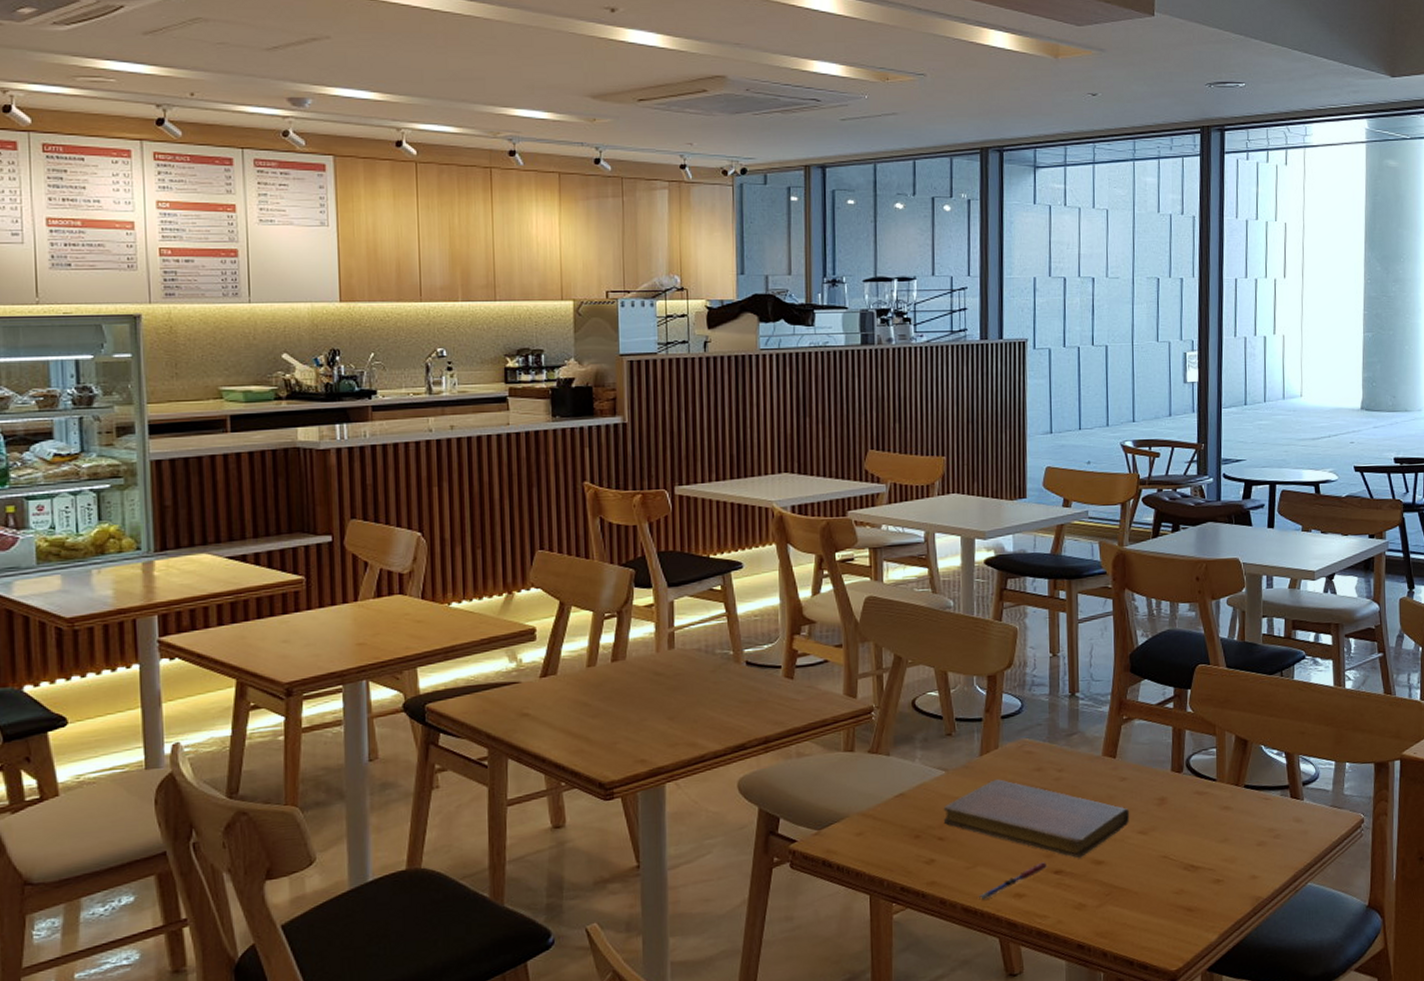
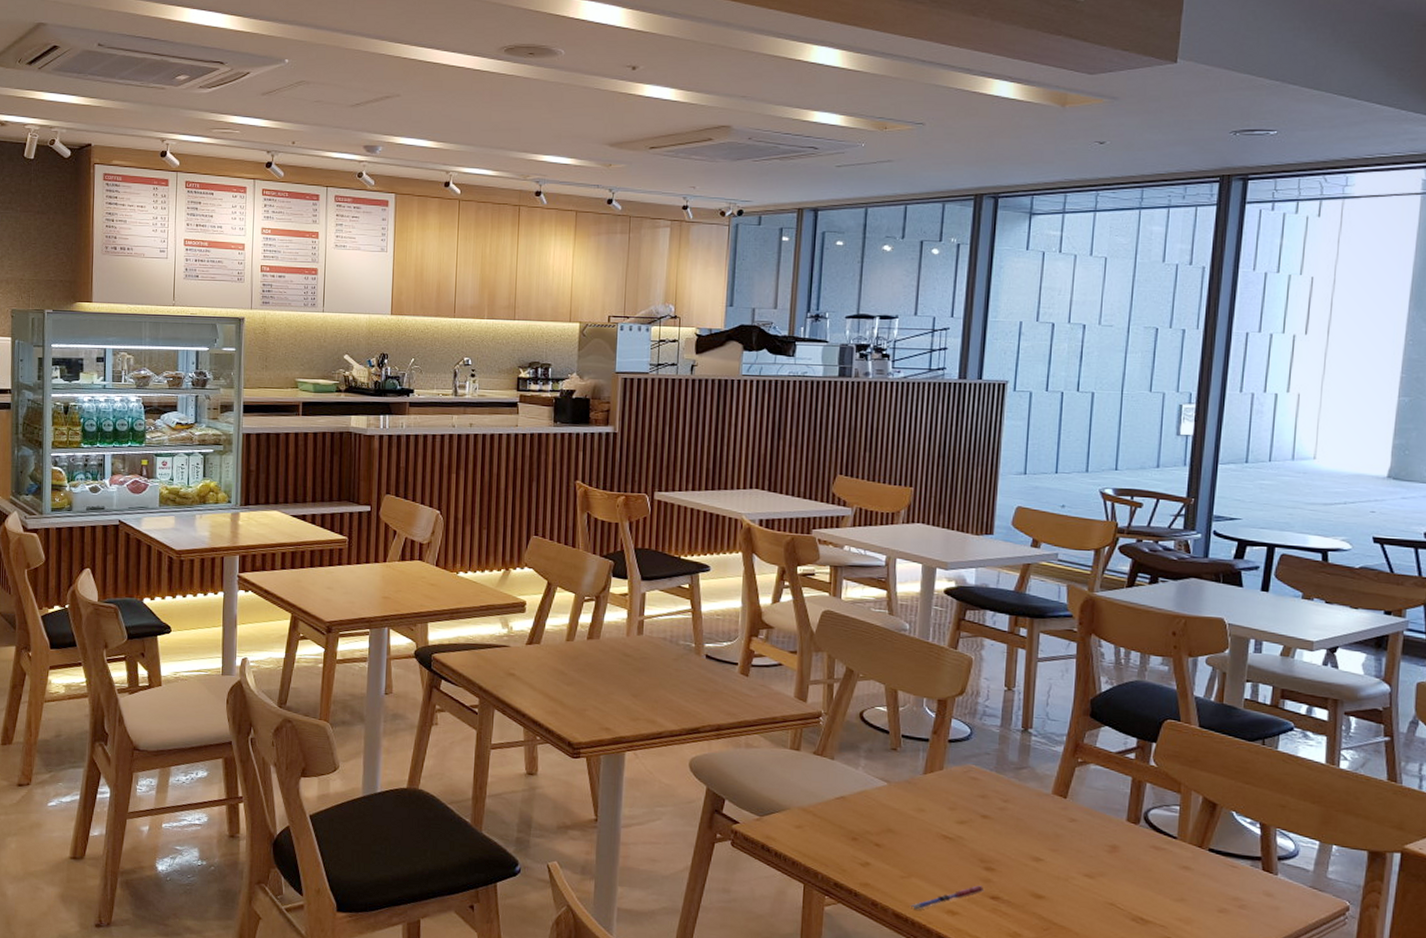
notebook: present [943,779,1130,859] -> none [881,798,1077,889]

